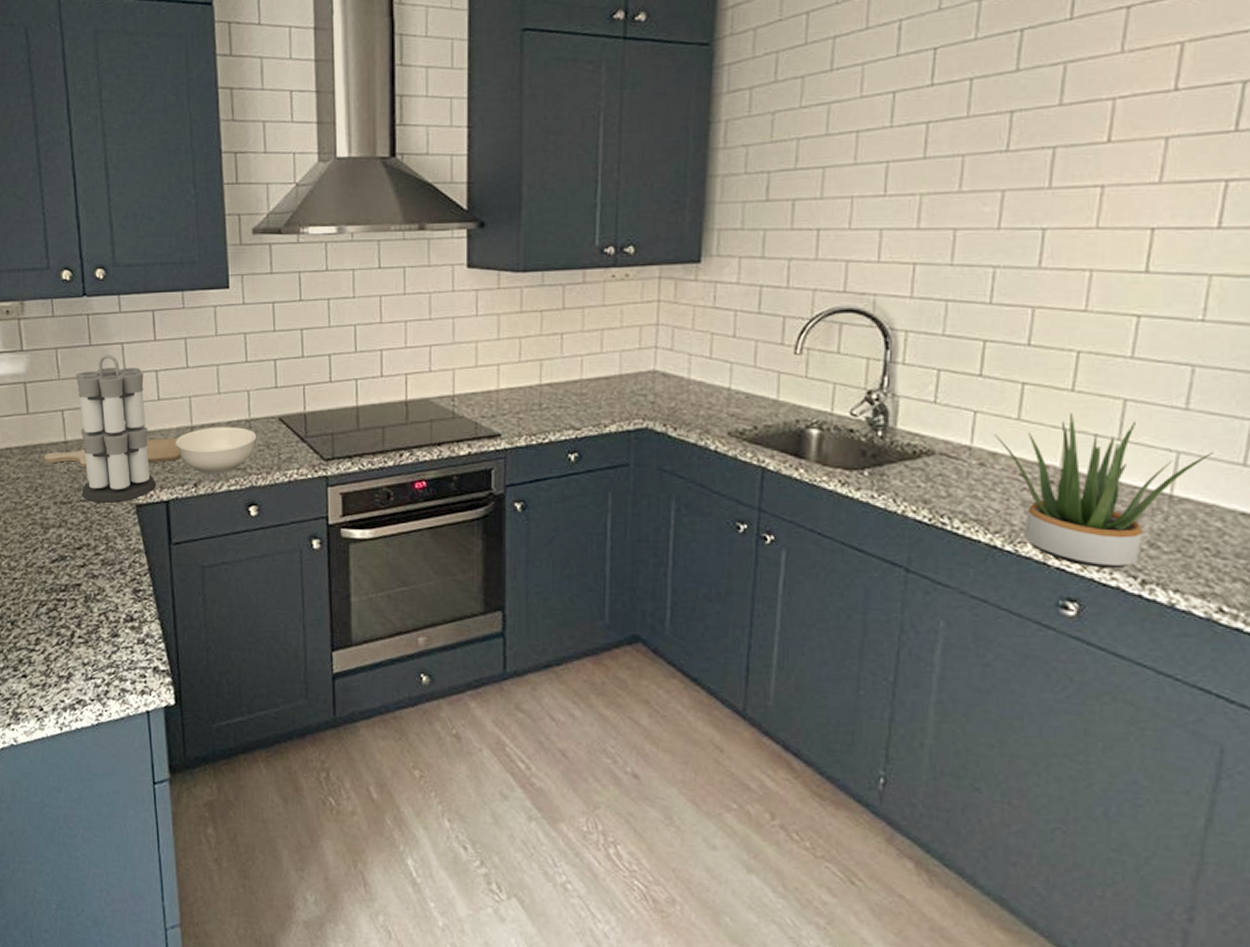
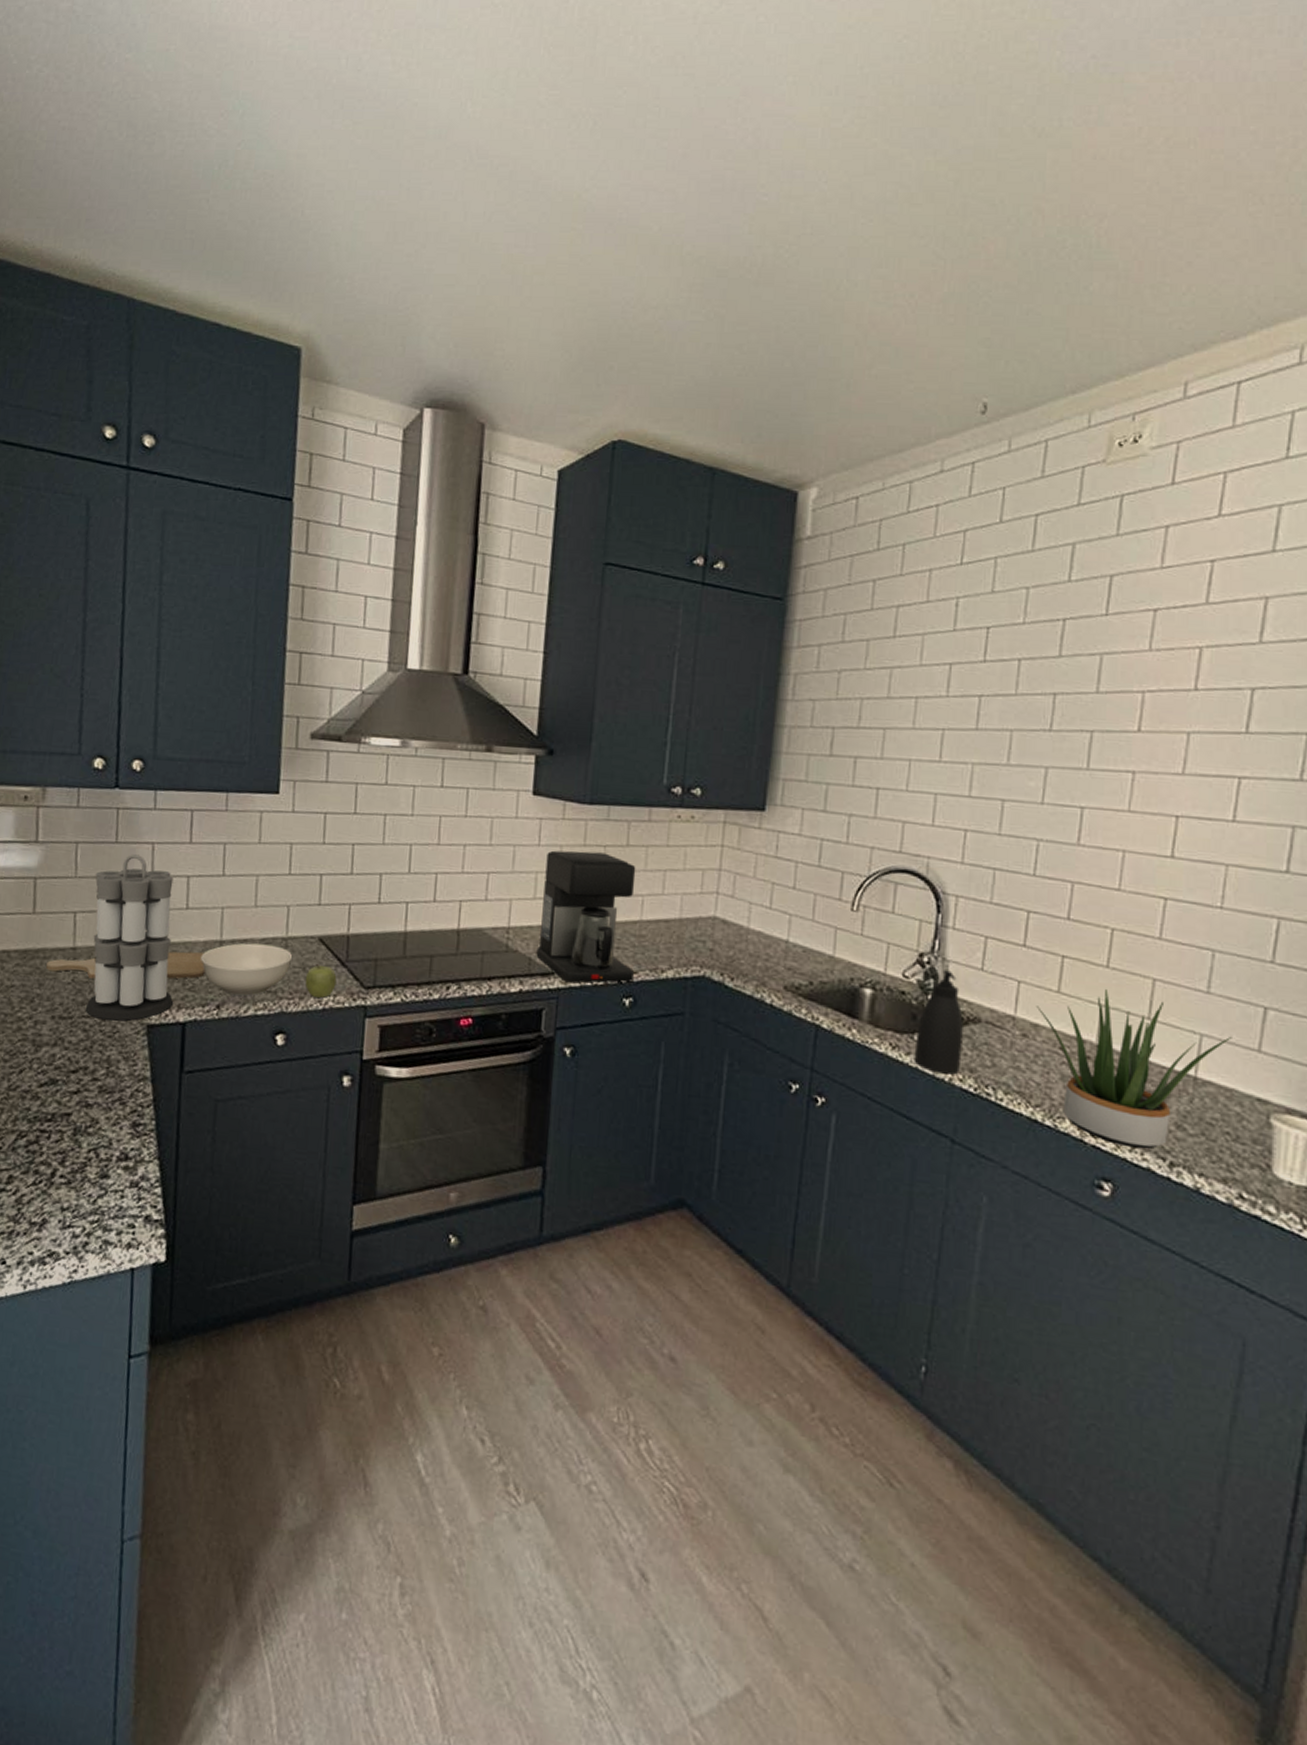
fruit: none [270,442,298,473] -> present [305,964,337,999]
coffee maker: none [482,318,577,443] -> present [536,850,636,983]
soap dispenser: none [864,406,916,507] -> present [914,970,963,1075]

